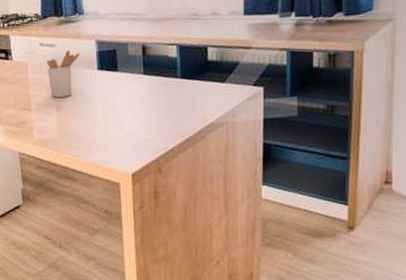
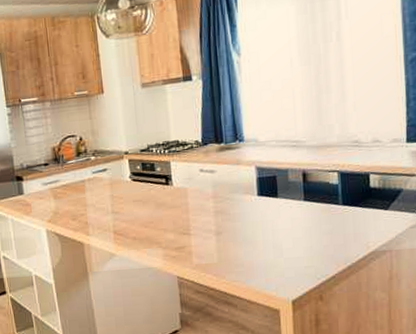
utensil holder: present [46,49,81,98] -> none [206,175,240,223]

